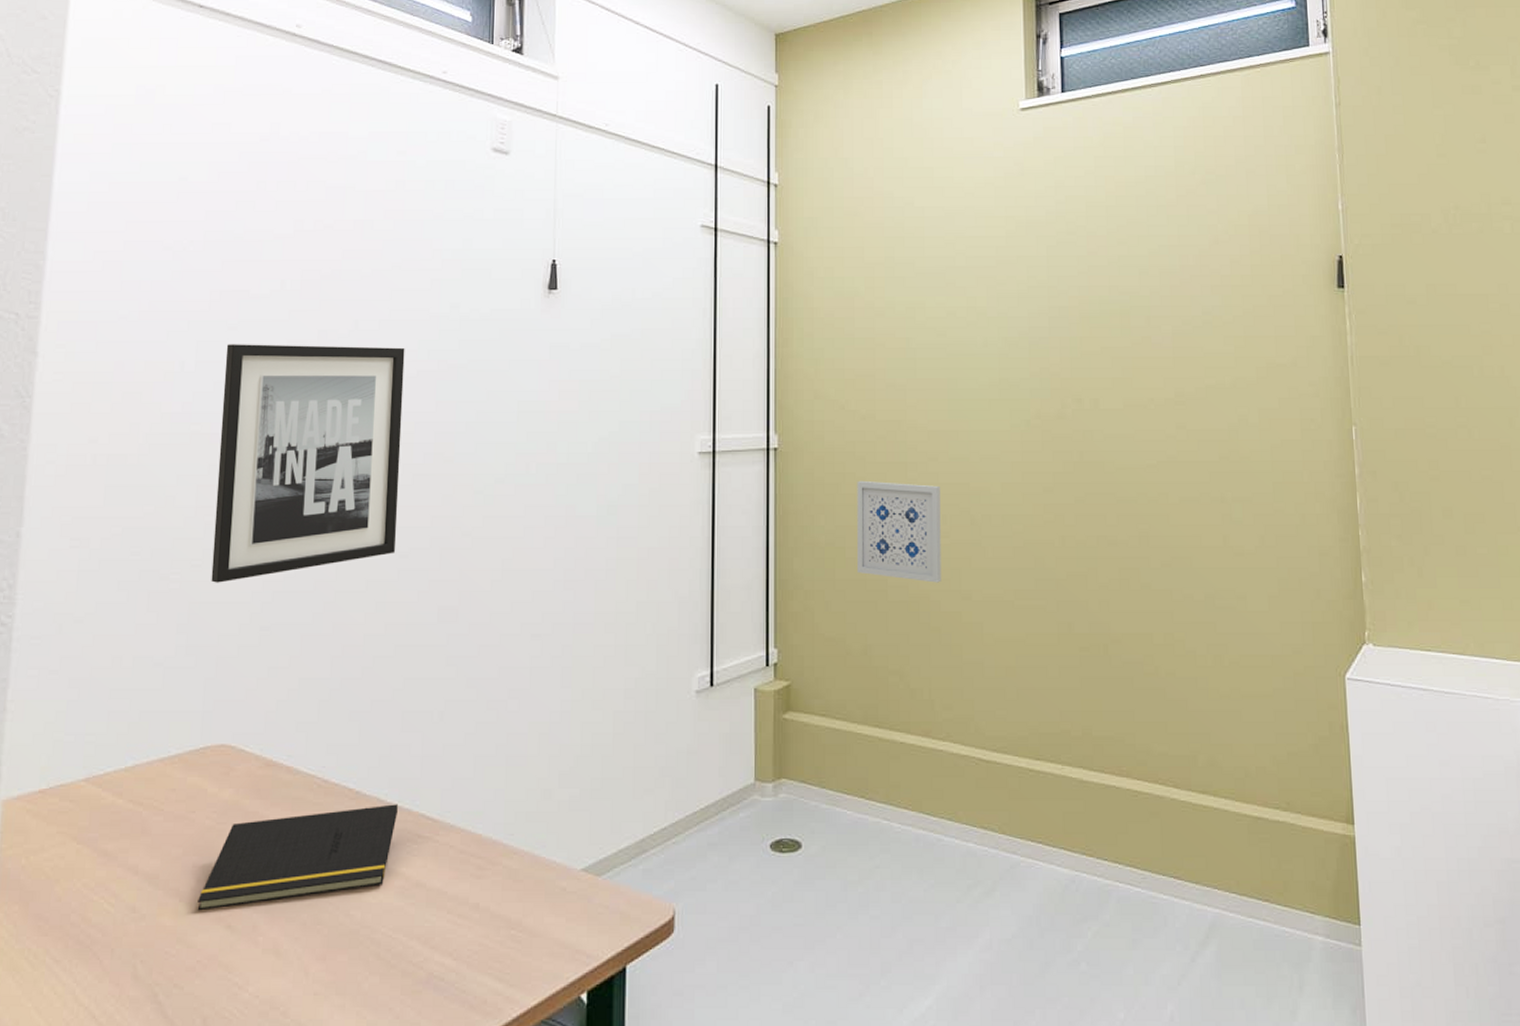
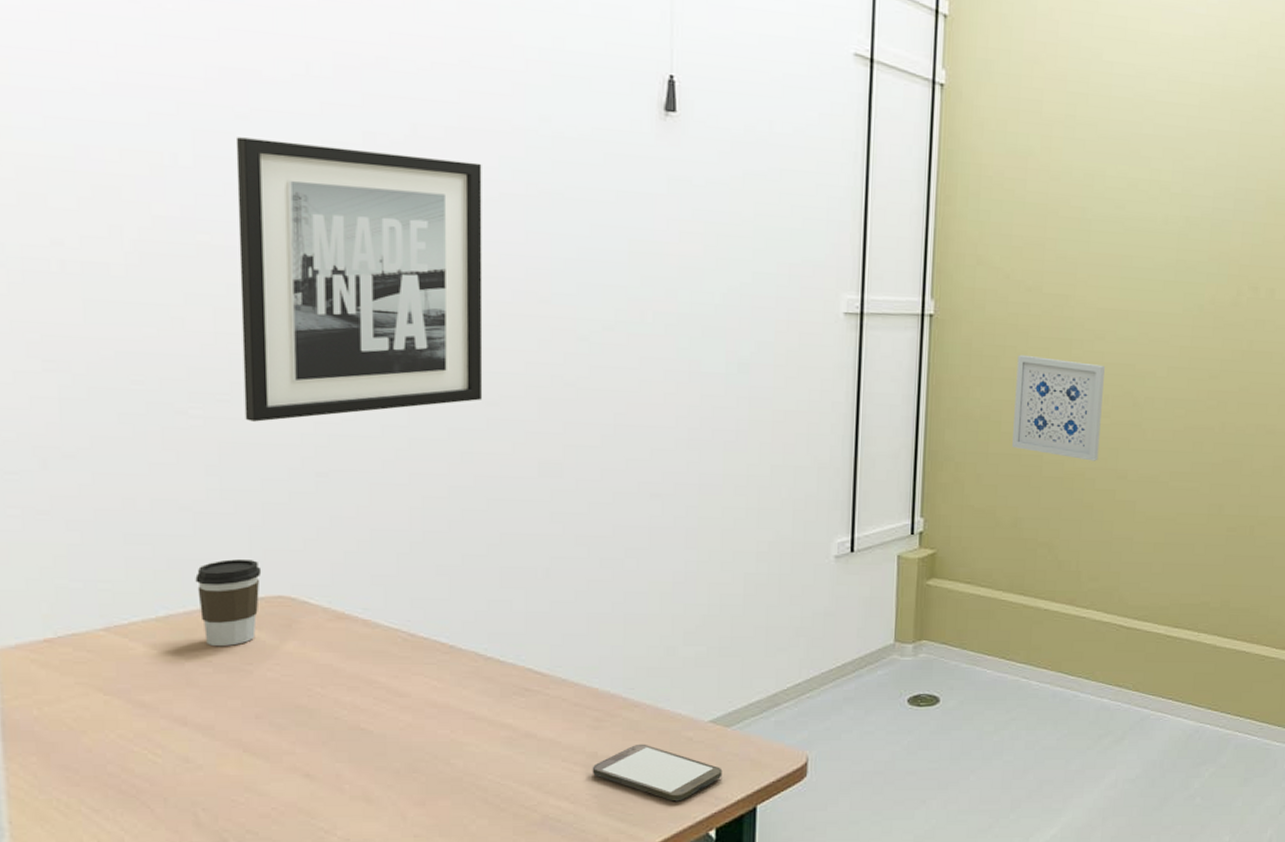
coffee cup: none [159,711,211,796] -> present [195,559,262,647]
notepad: present [197,804,398,911] -> none [266,659,500,761]
smartphone: none [473,894,594,959] -> present [592,744,723,802]

